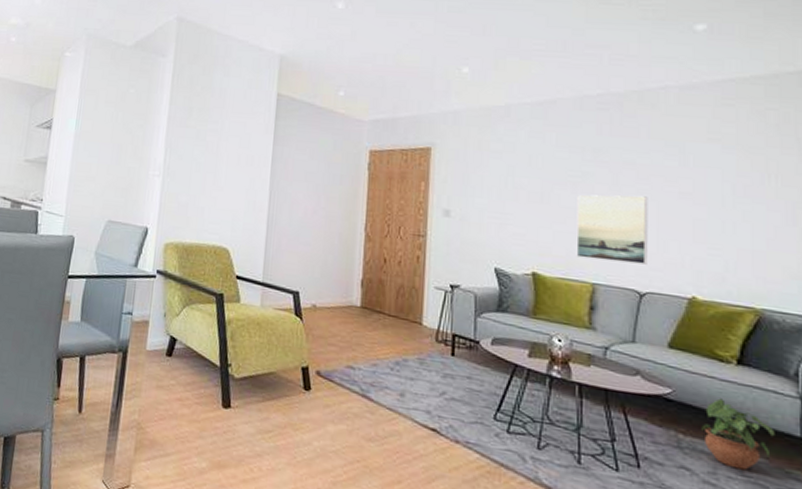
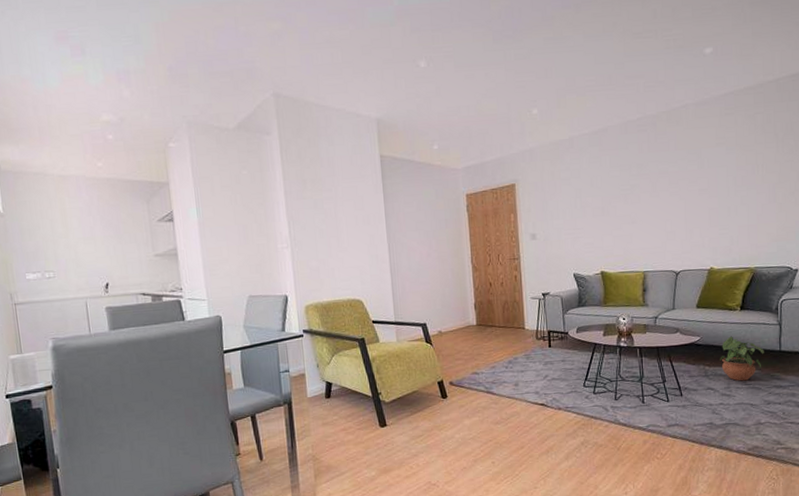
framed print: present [576,194,648,265] -> none [628,197,680,254]

